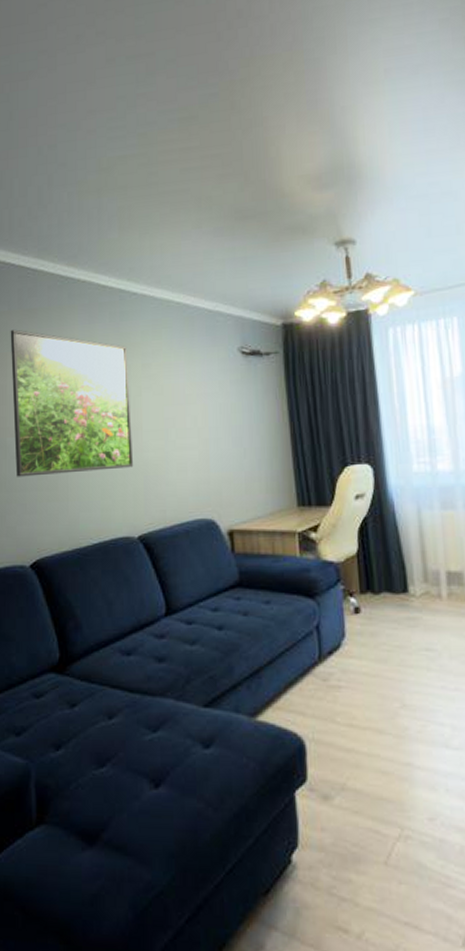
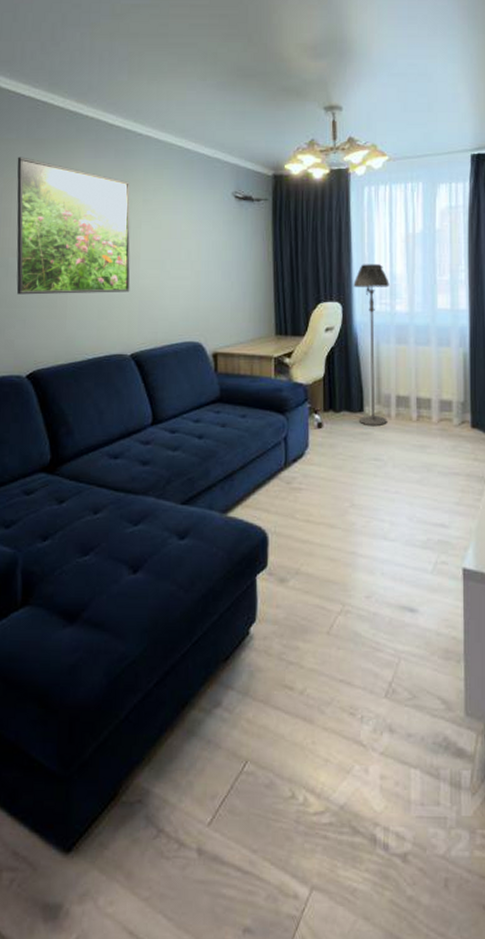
floor lamp: none [384,416,438,610] -> present [353,264,389,427]

